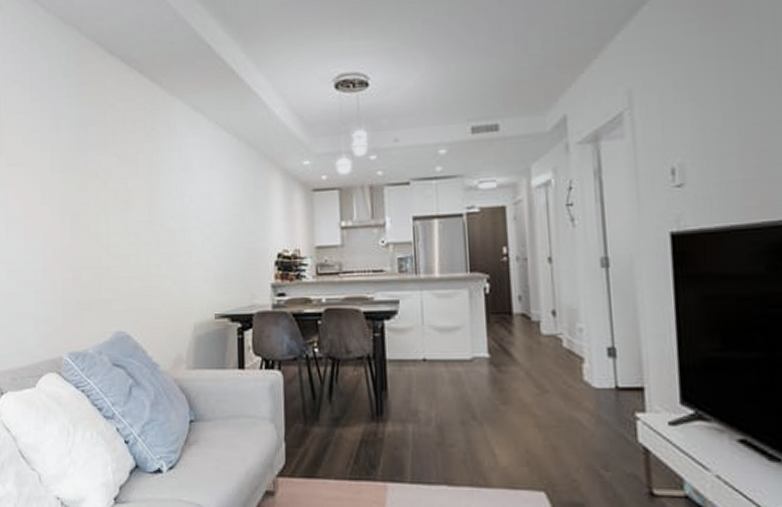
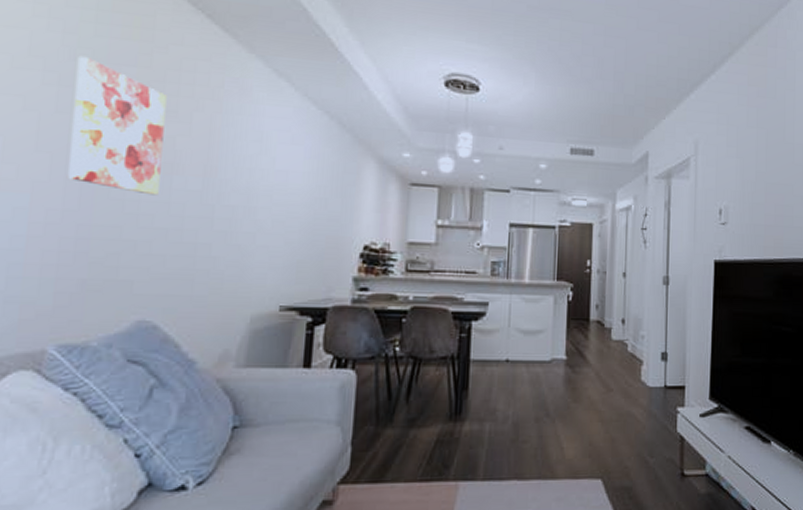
wall art: none [60,125,120,229] -> present [68,55,167,196]

